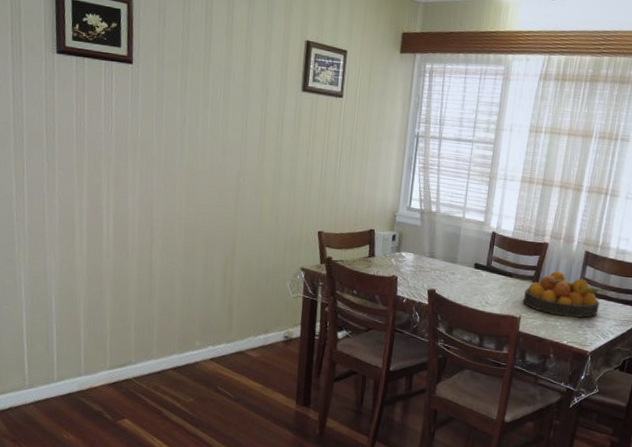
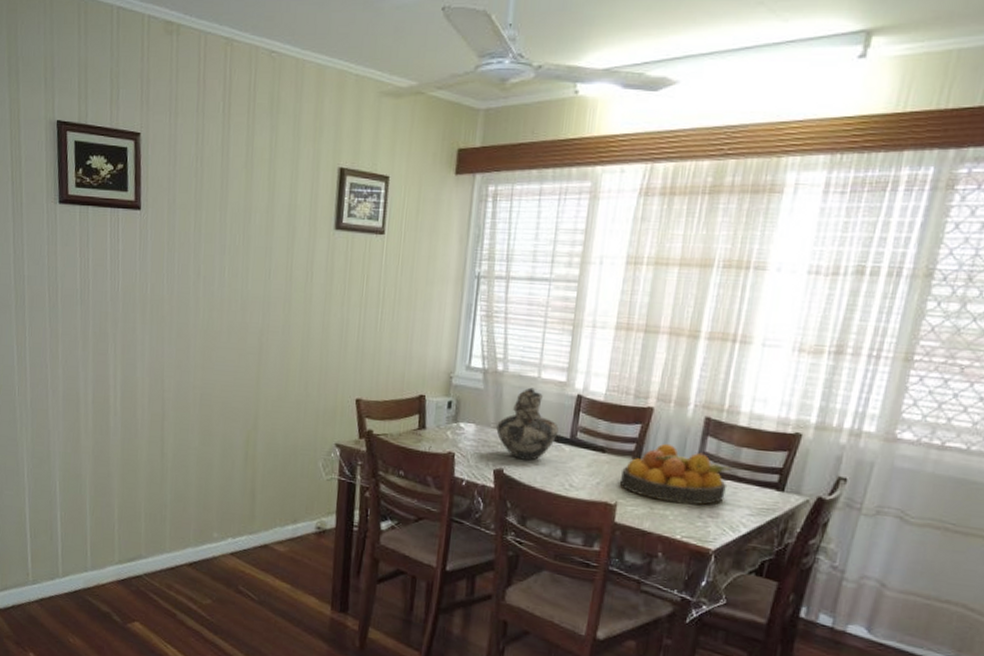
vase: none [430,225,478,283] -> present [496,387,559,461]

